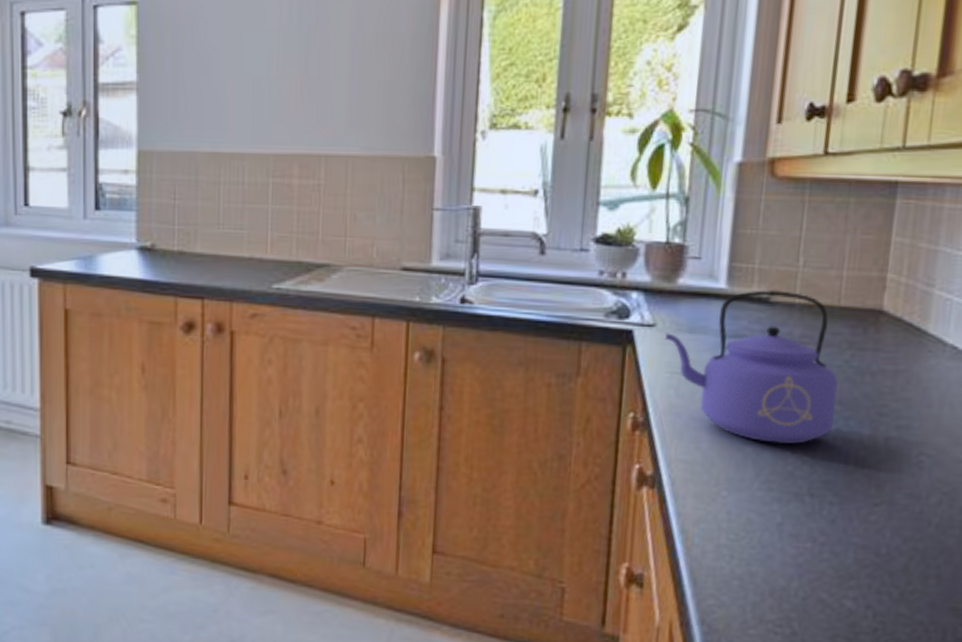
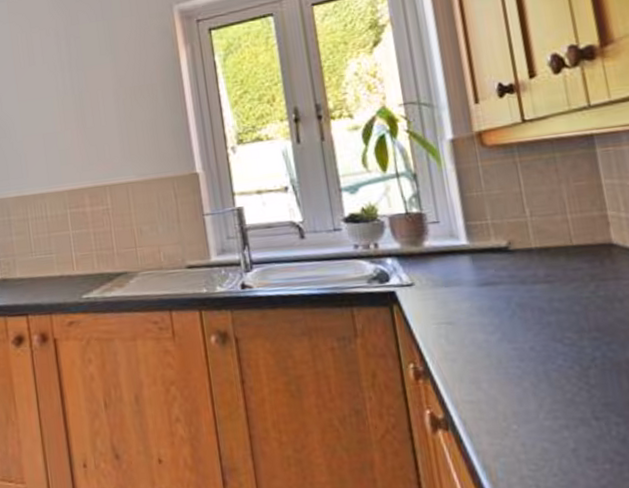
kettle: present [664,290,839,445] -> none [424,238,598,375]

